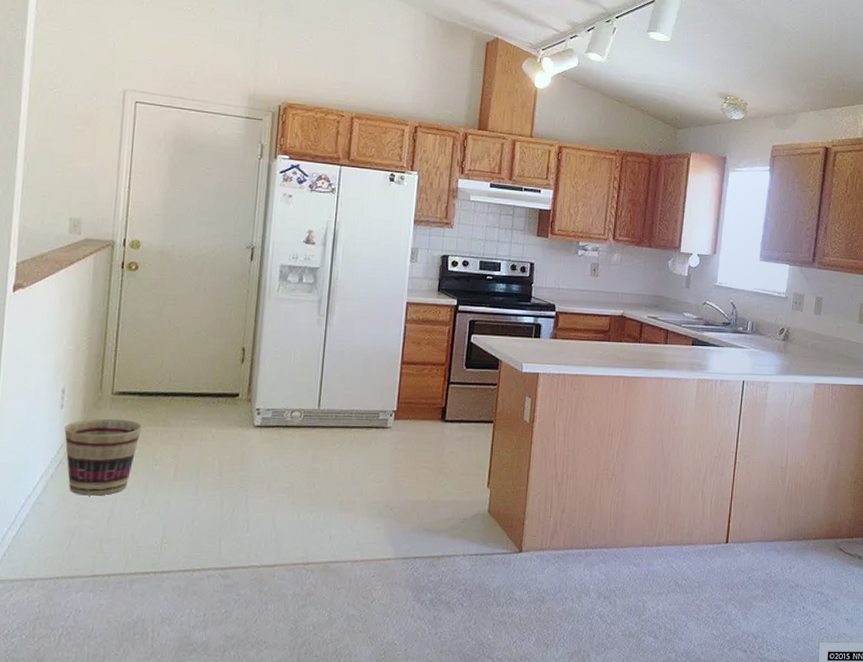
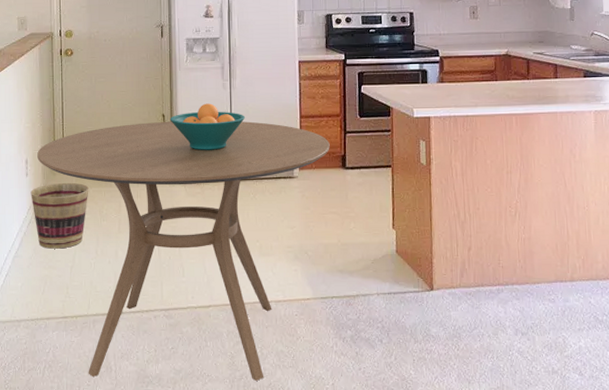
dining table: none [78,355,431,647] -> present [37,121,330,381]
fruit bowl: none [251,339,339,393] -> present [170,103,245,150]

